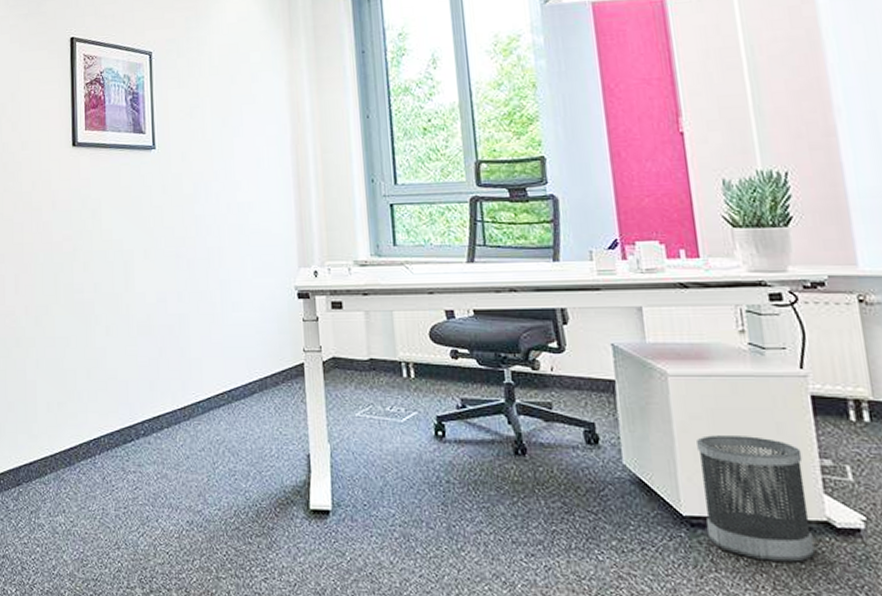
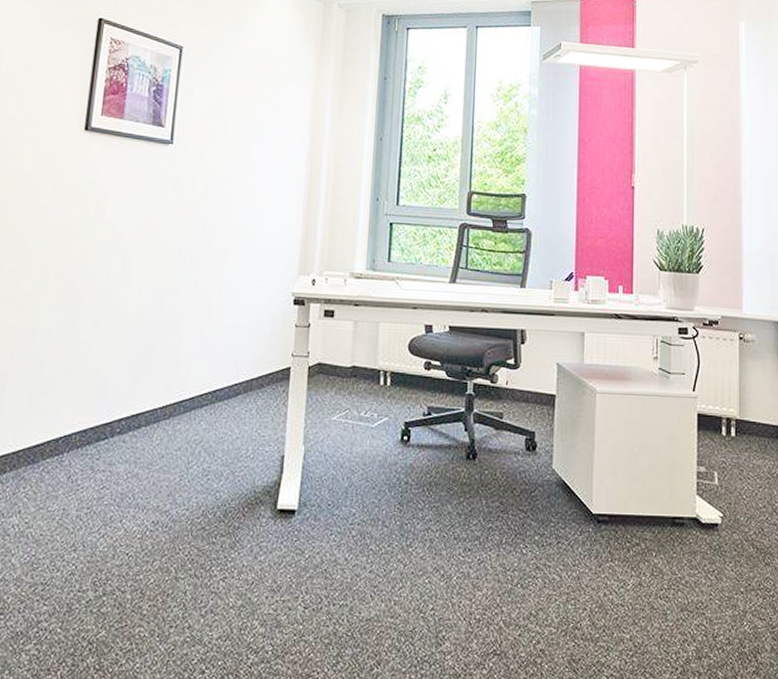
wastebasket: present [697,435,816,562] -> none [610,445,685,552]

